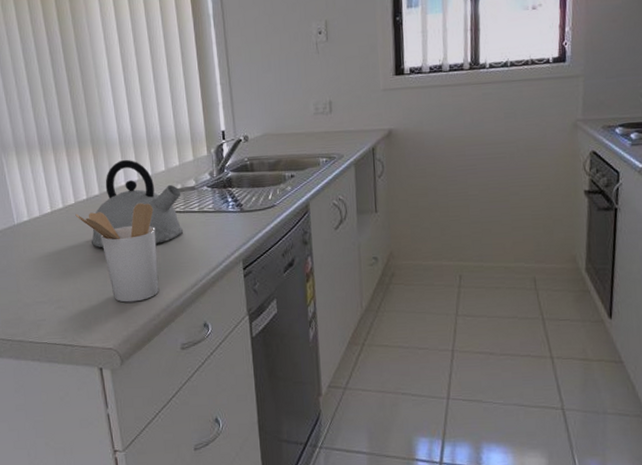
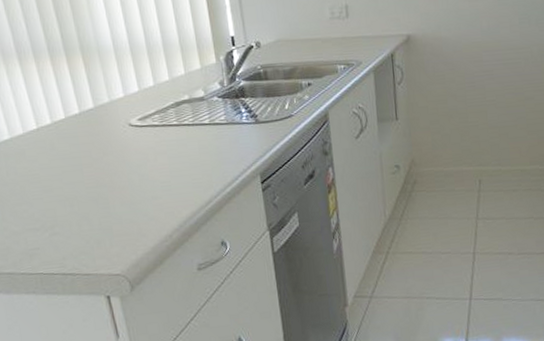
utensil holder: present [75,203,159,303] -> none [66,116,170,225]
kettle: present [91,159,183,248] -> none [87,68,193,167]

